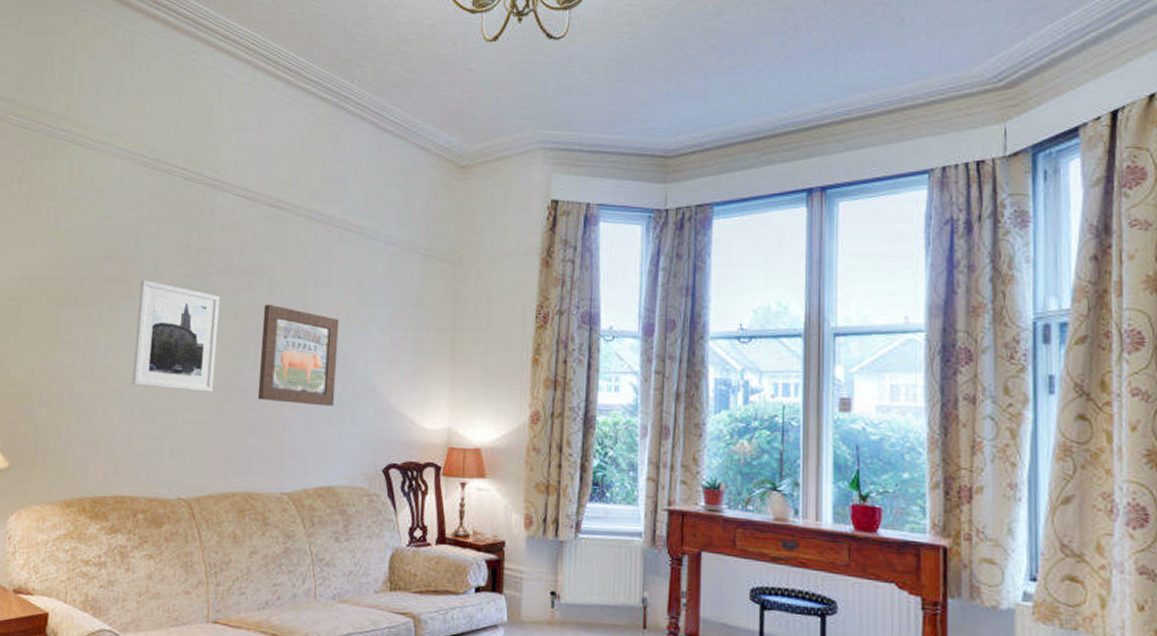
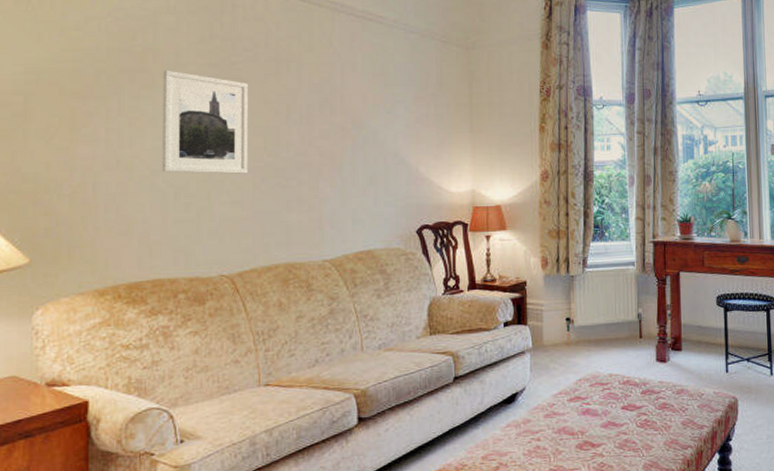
wall art: present [257,304,340,407] -> none [293,89,368,179]

